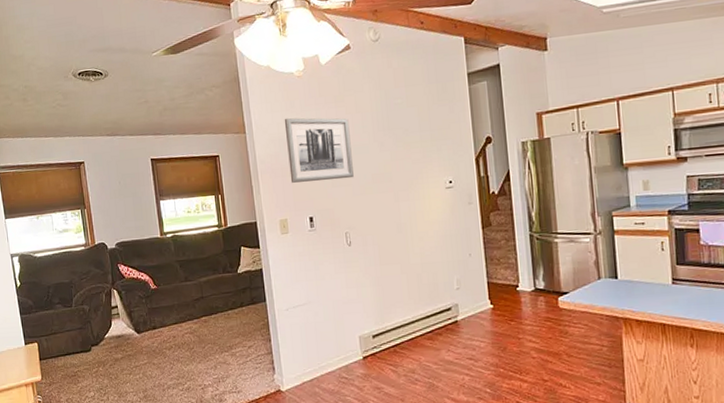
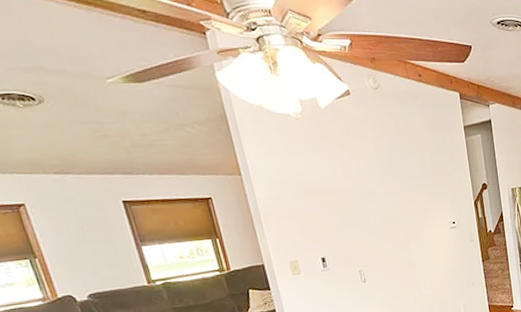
wall art: present [284,117,354,183] -> none [284,160,364,225]

